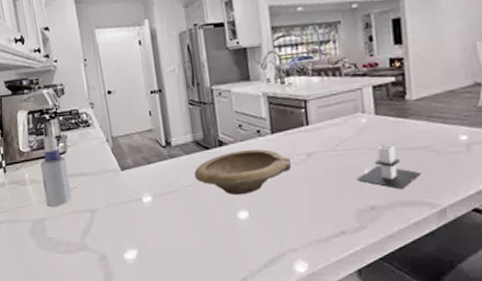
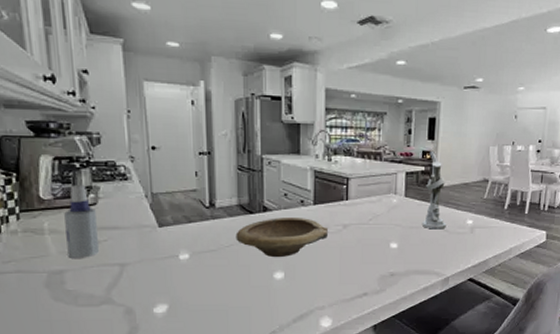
candle: present [357,144,421,190] -> none [383,223,434,260]
utensil holder: none [398,56,433,151] -> present [422,150,446,230]

